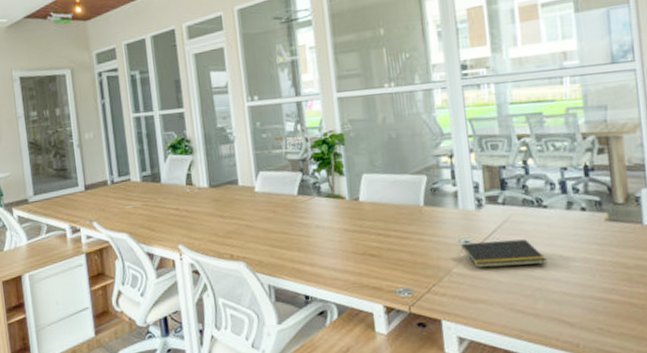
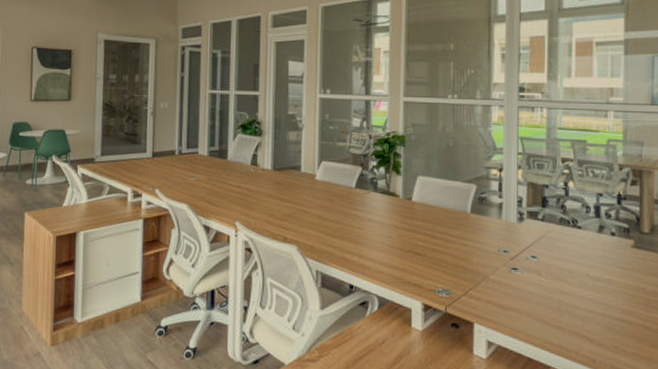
notepad: present [460,239,548,268] -> none [499,252,577,281]

